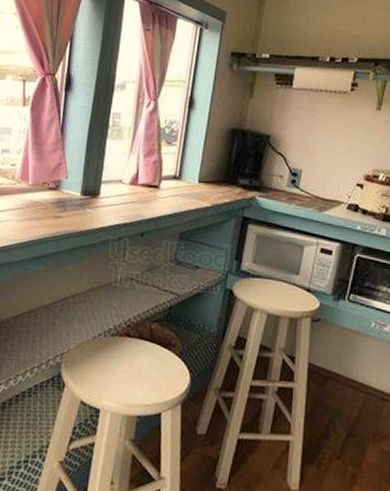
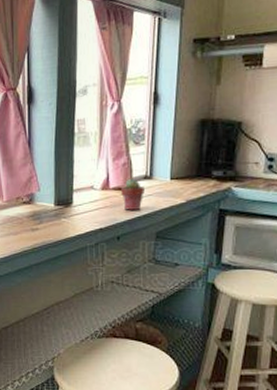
potted succulent: none [149,177,172,209] -> present [121,179,145,210]

